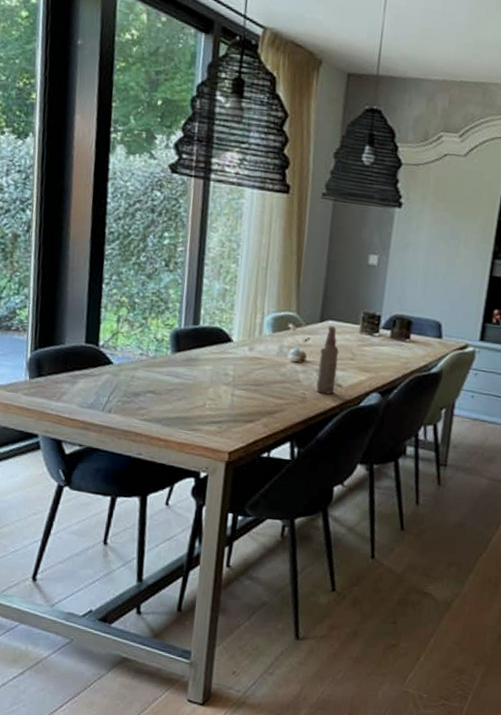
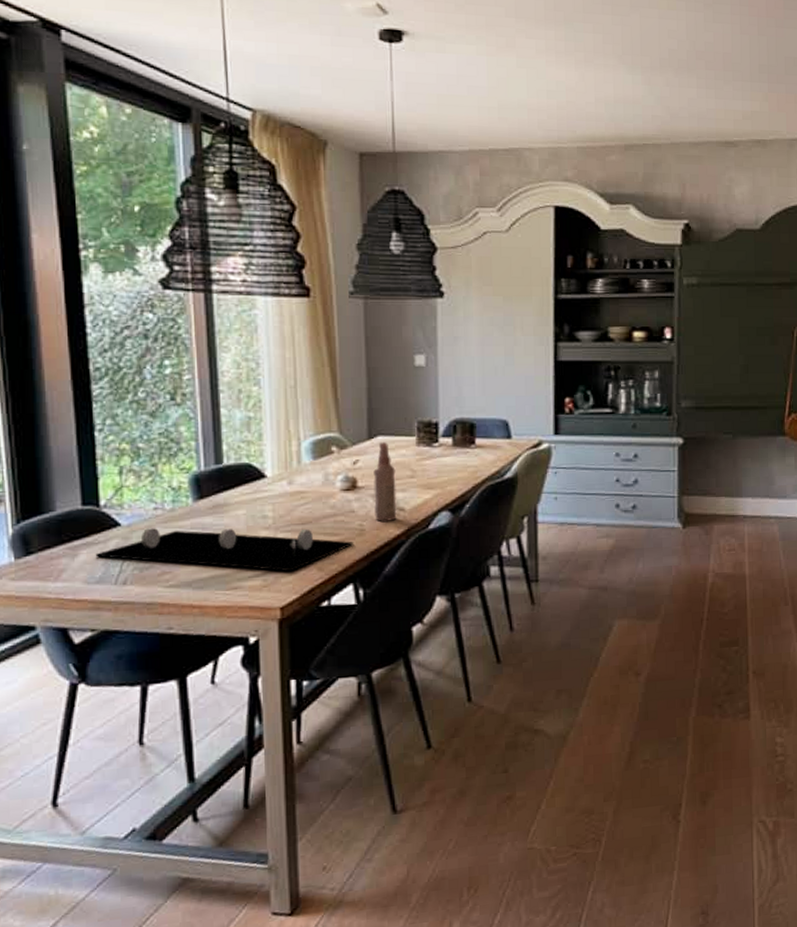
decorative tray: none [90,368,296,424] -> present [95,527,354,572]

